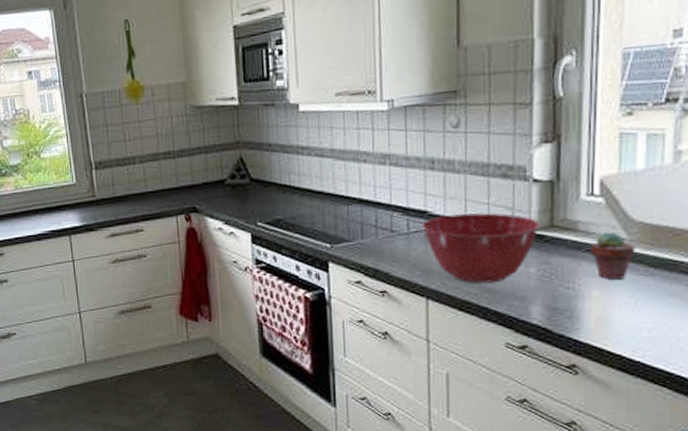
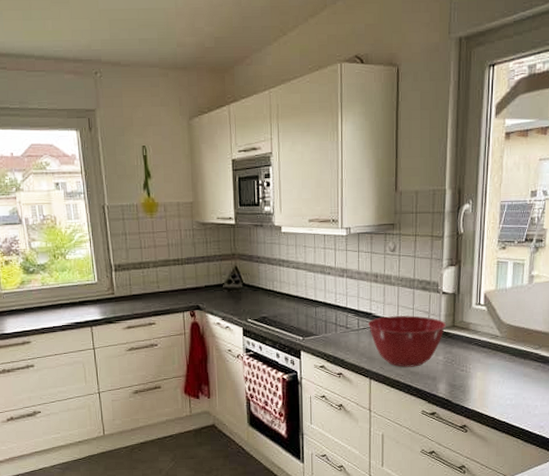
potted succulent: present [591,231,636,280] -> none [477,331,505,365]

